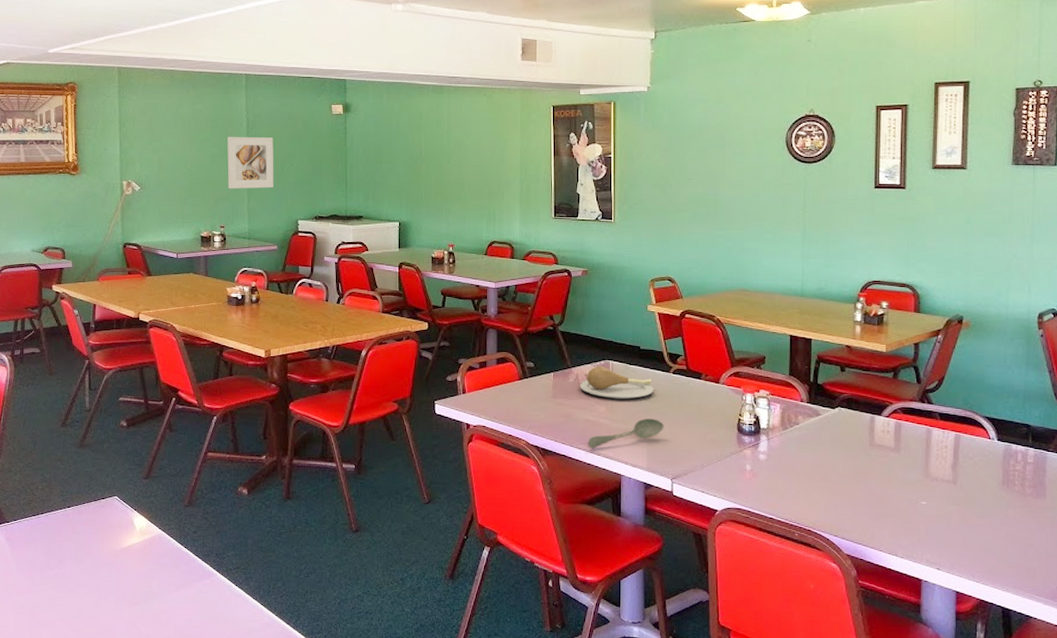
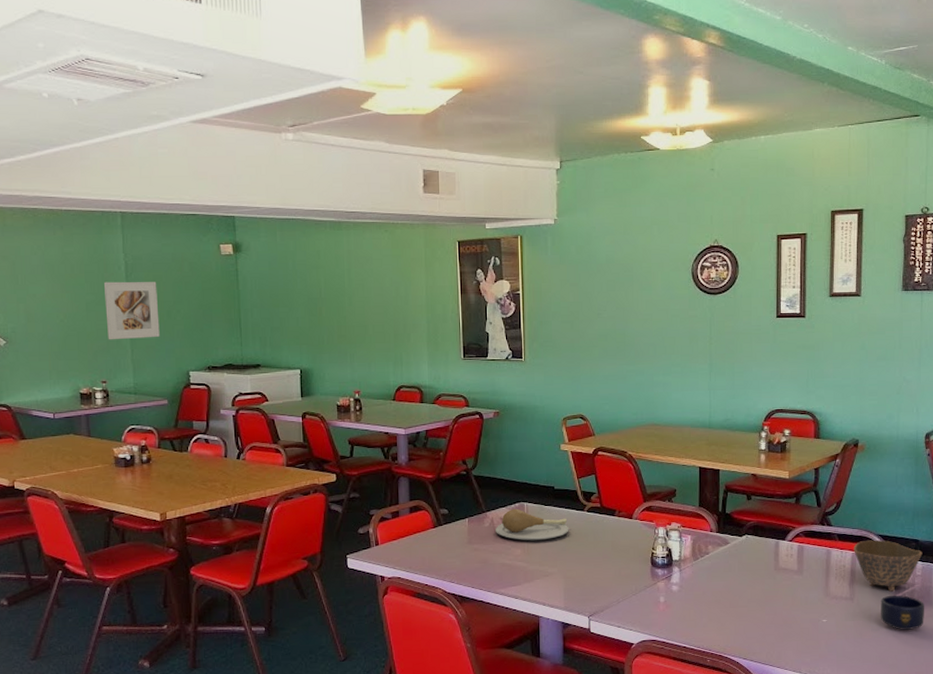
spoon: present [588,418,664,449] -> none [505,558,580,592]
bowl: none [957,421,1035,478] -> present [854,539,923,592]
mug: none [987,481,1038,520] -> present [881,595,925,630]

